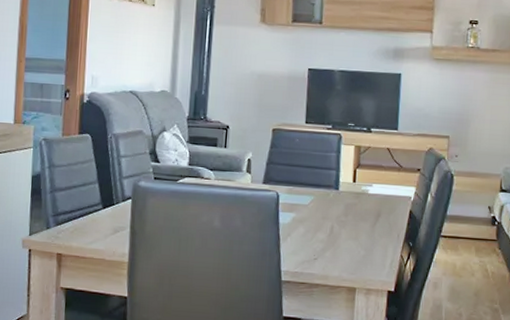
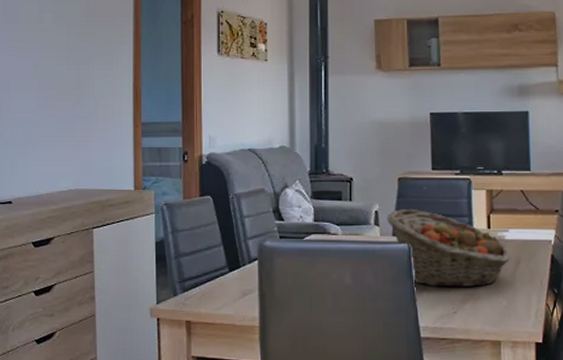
fruit basket: none [258,159,372,237] -> present [386,208,510,288]

